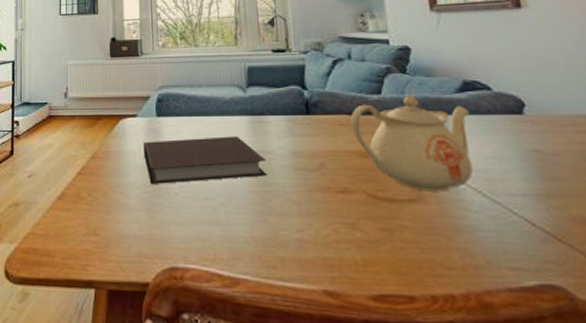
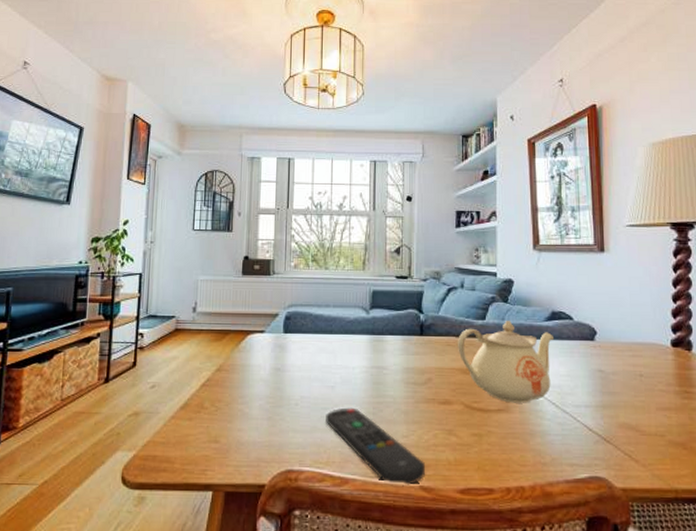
notebook: present [144,136,268,184] -> none [269,353,382,395]
remote control: none [208,197,328,290] -> present [326,407,425,487]

